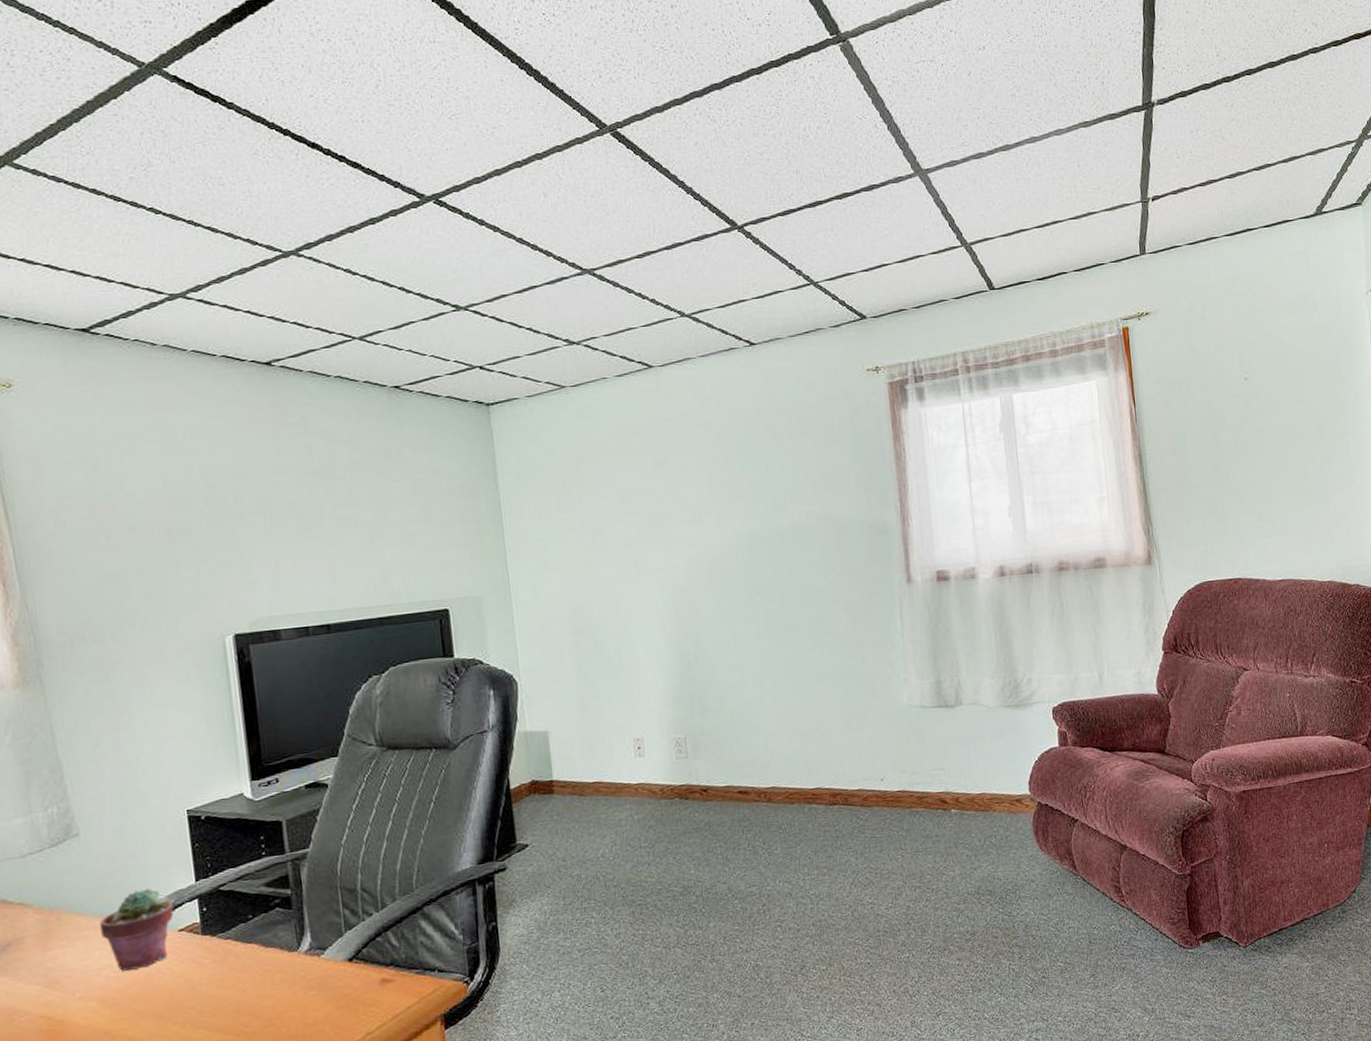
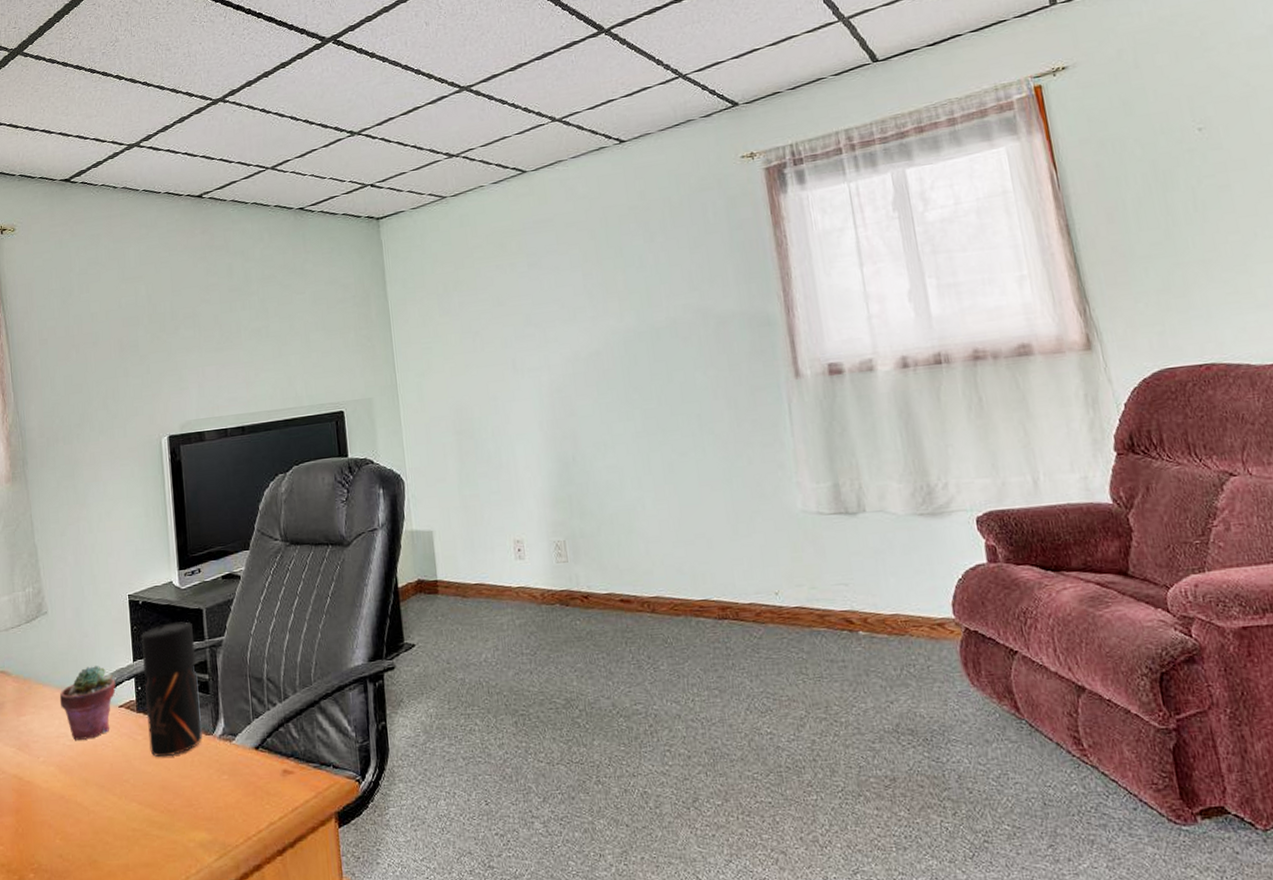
pepper grinder: none [204,835,286,980] -> present [140,621,203,758]

